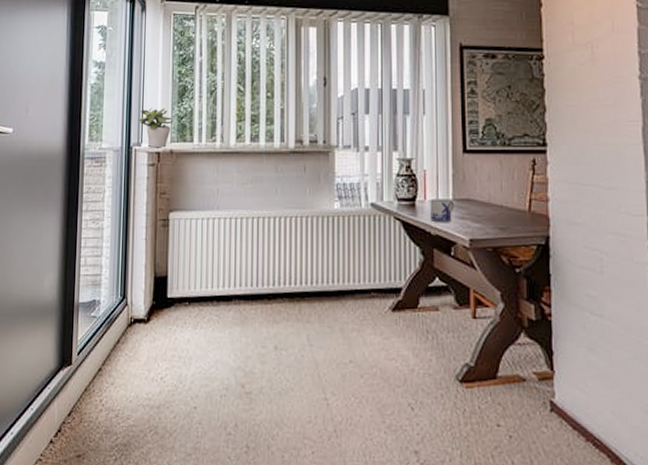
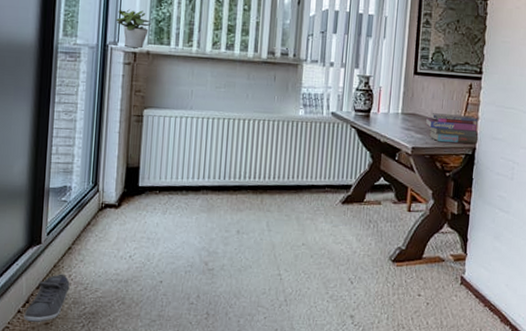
shoe: none [56,398,101,455] -> present [24,274,70,322]
mug: present [430,199,455,222] -> none [381,112,403,132]
books: none [482,197,552,232] -> present [425,113,479,144]

